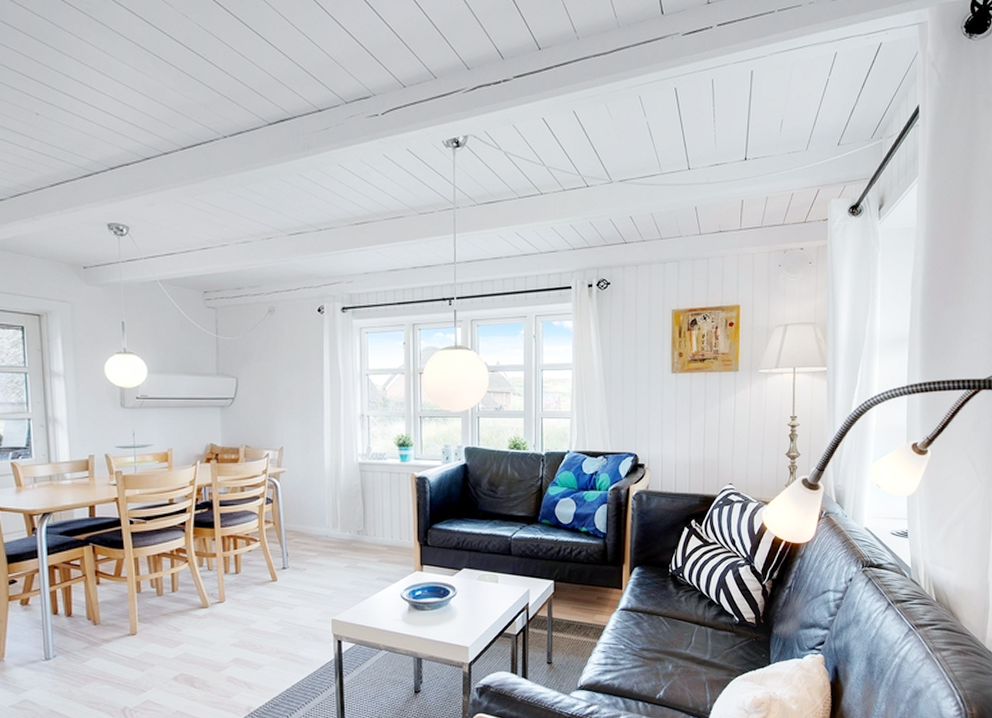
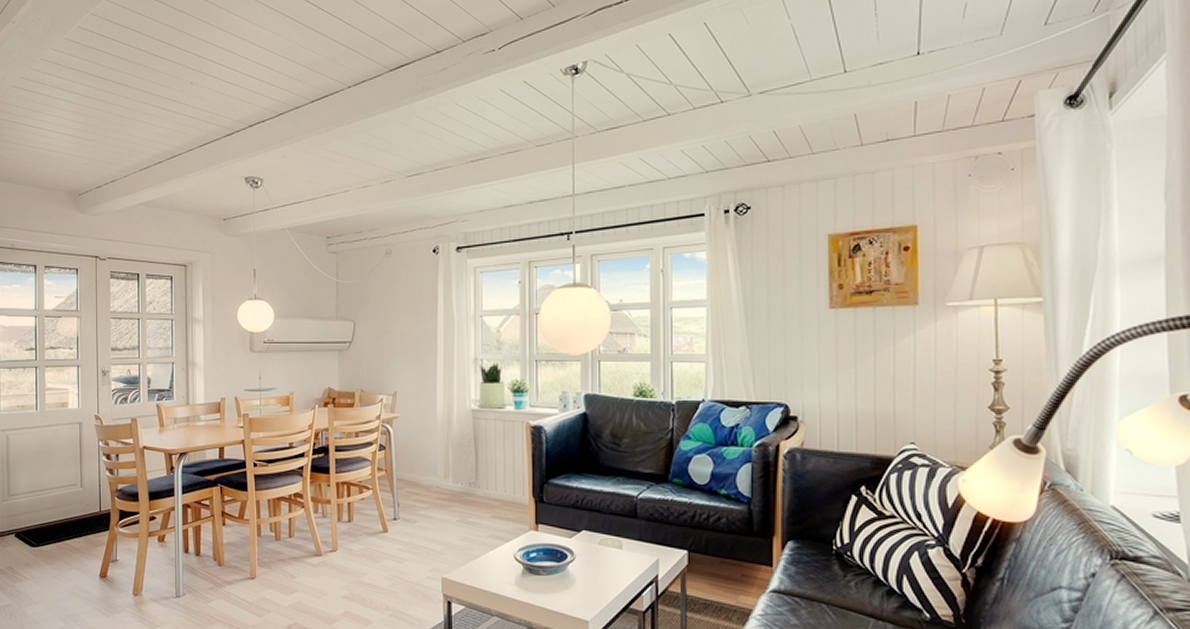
planter: none [364,419,394,463] -> present [477,362,508,410]

